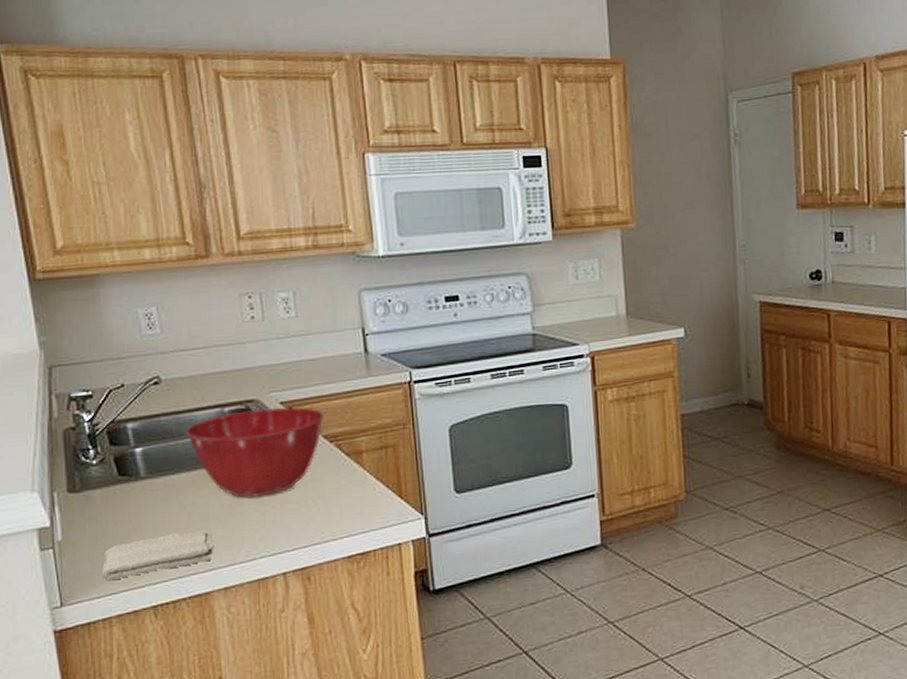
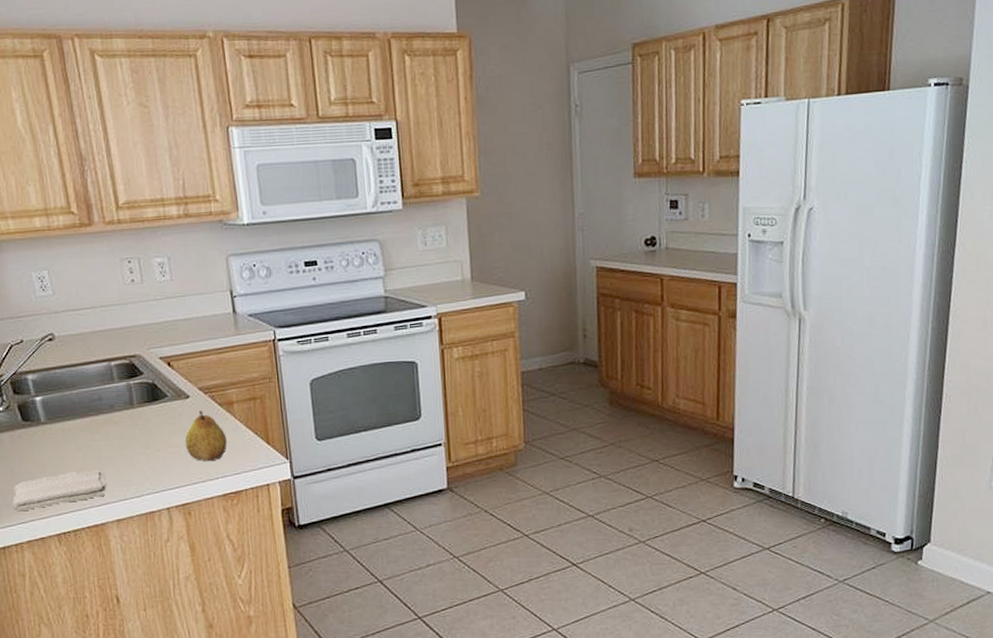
mixing bowl: present [185,407,324,498] -> none [78,362,199,442]
fruit: none [306,461,354,519] -> present [185,411,227,462]

